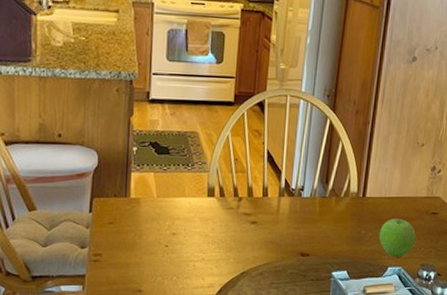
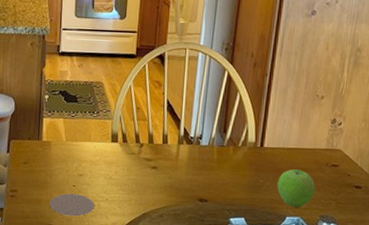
coaster: none [139,255,189,280] -> present [50,193,94,217]

